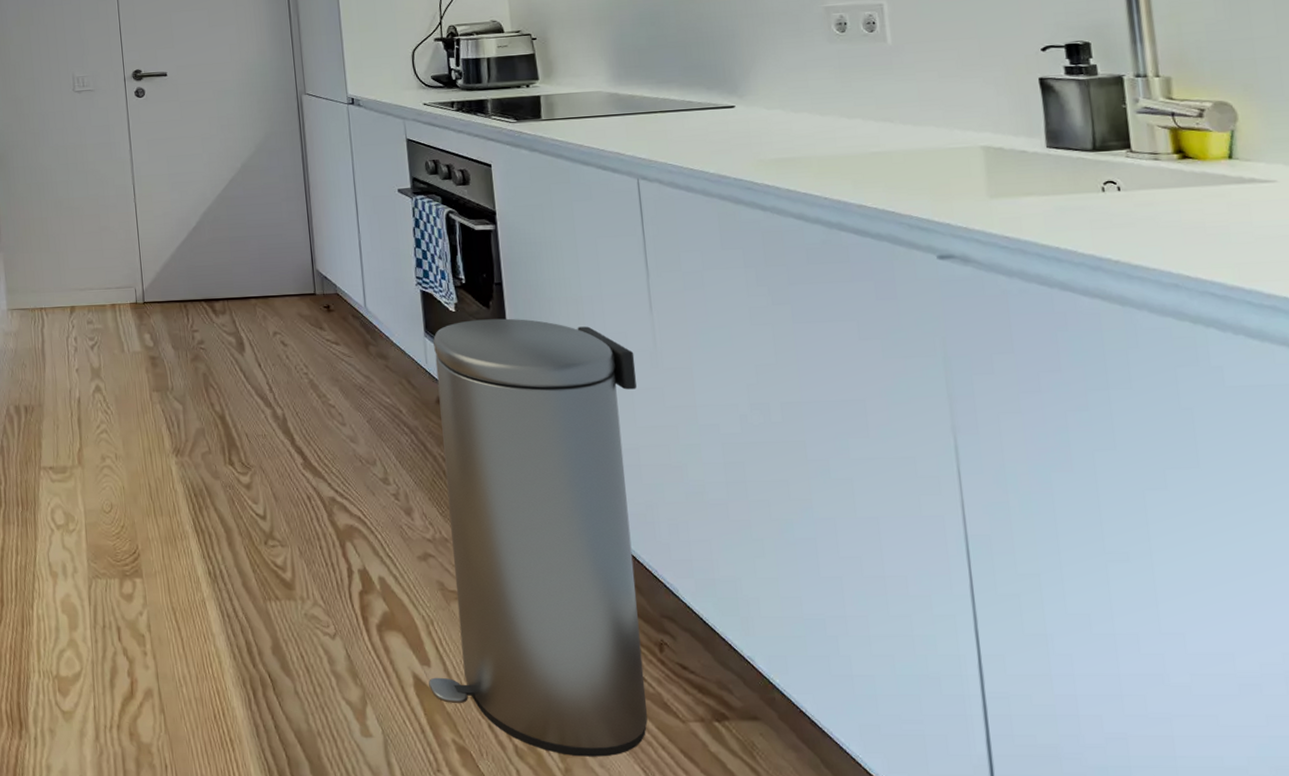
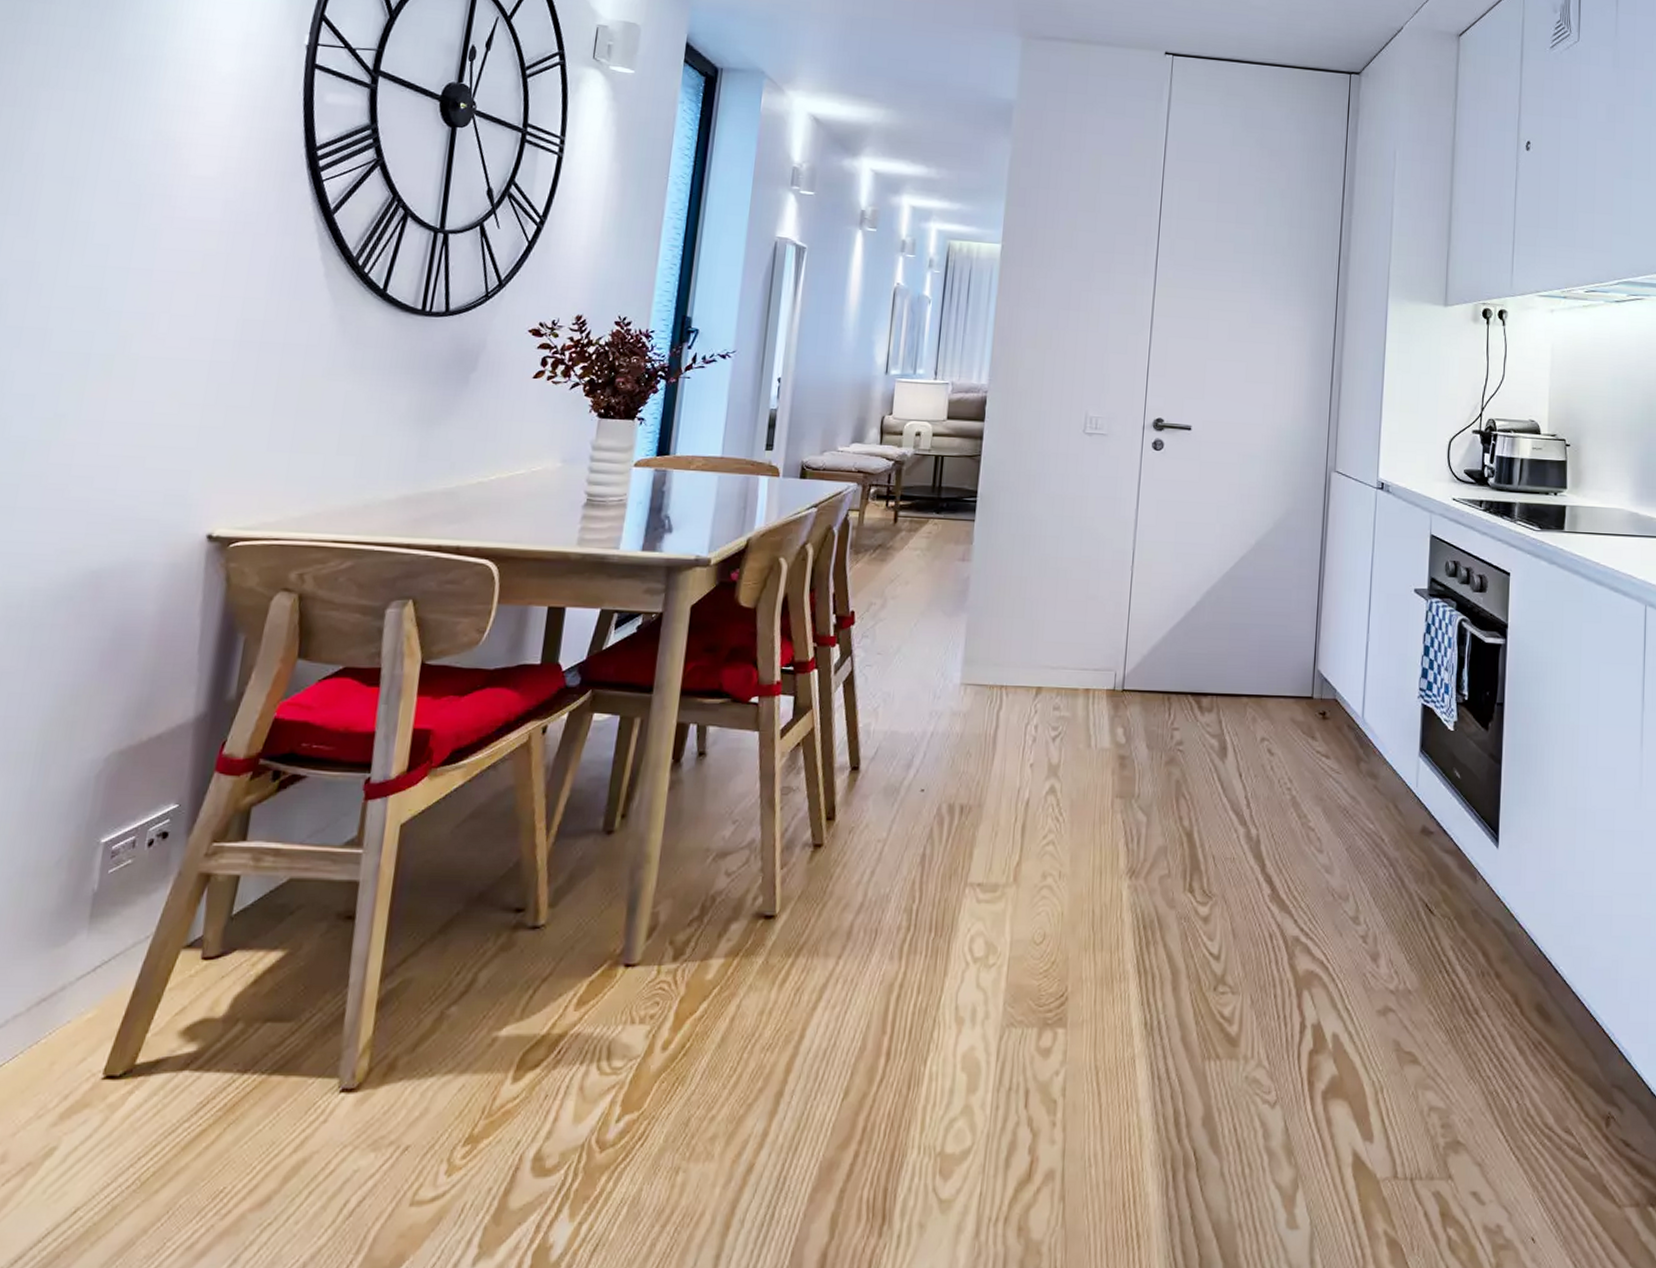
pedal bin: present [429,318,648,757] -> none [1368,742,1620,1249]

